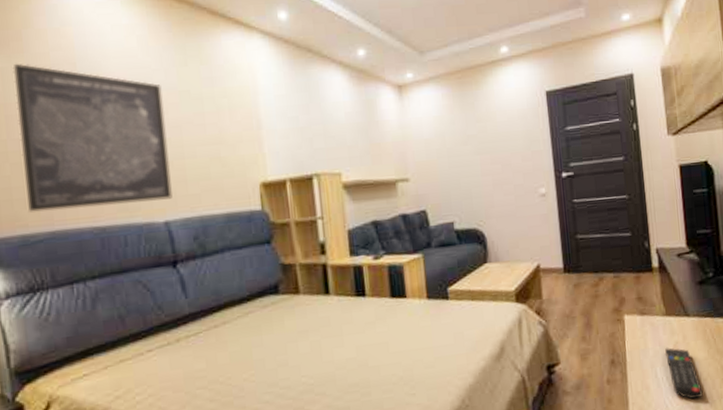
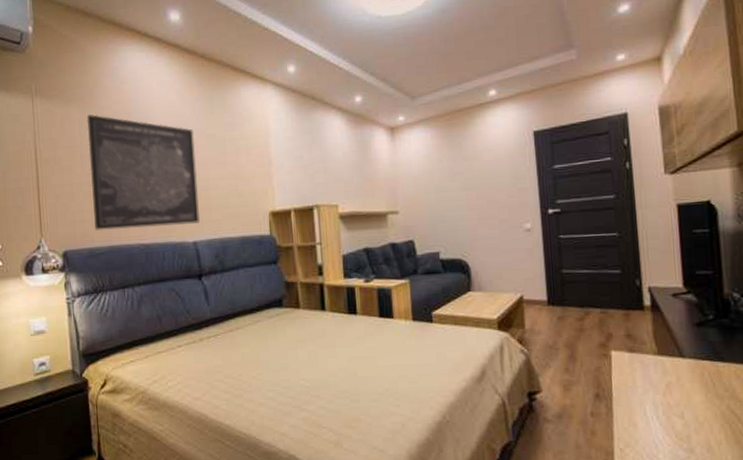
remote control: present [664,347,703,399] -> none [655,387,699,442]

